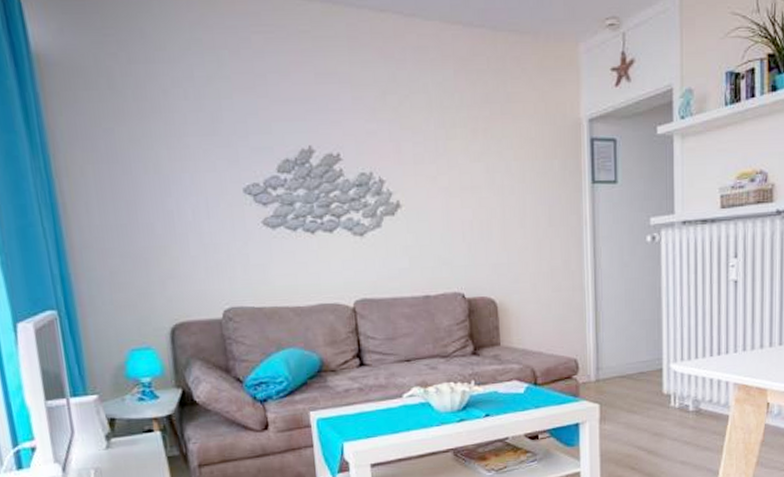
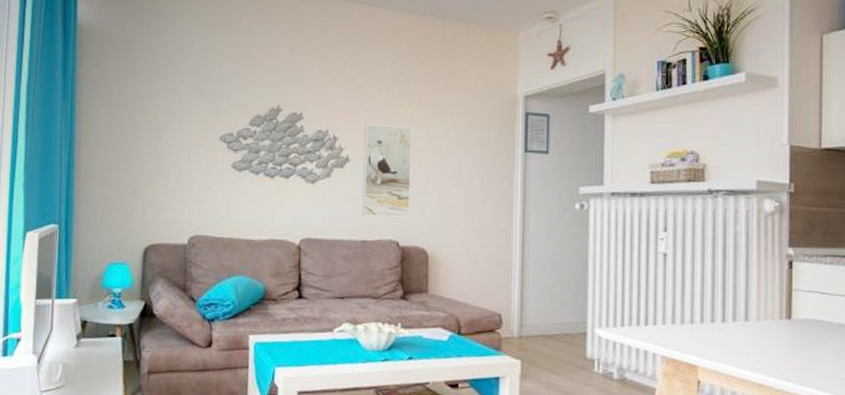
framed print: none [413,161,474,268] -> present [362,124,412,217]

